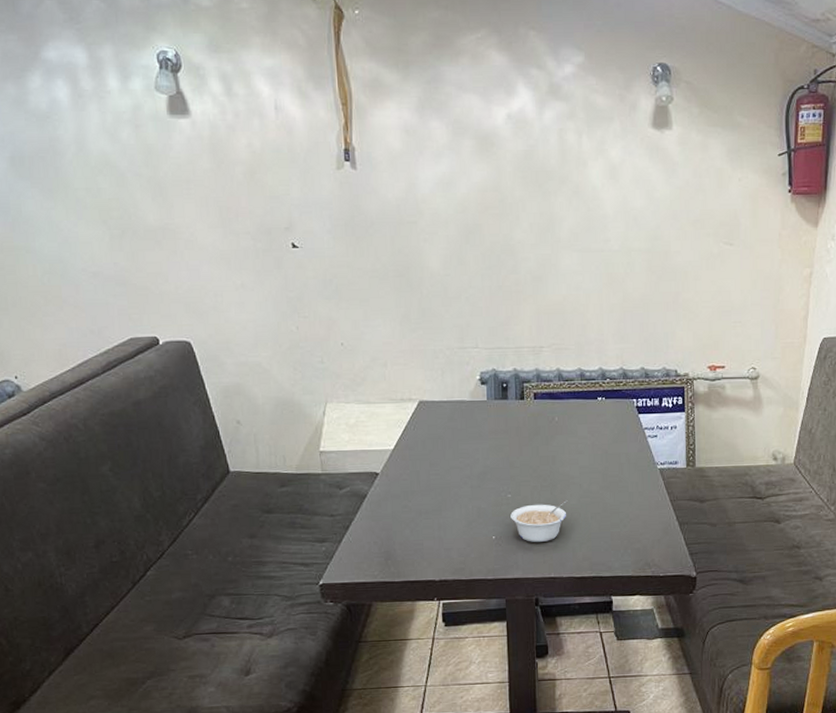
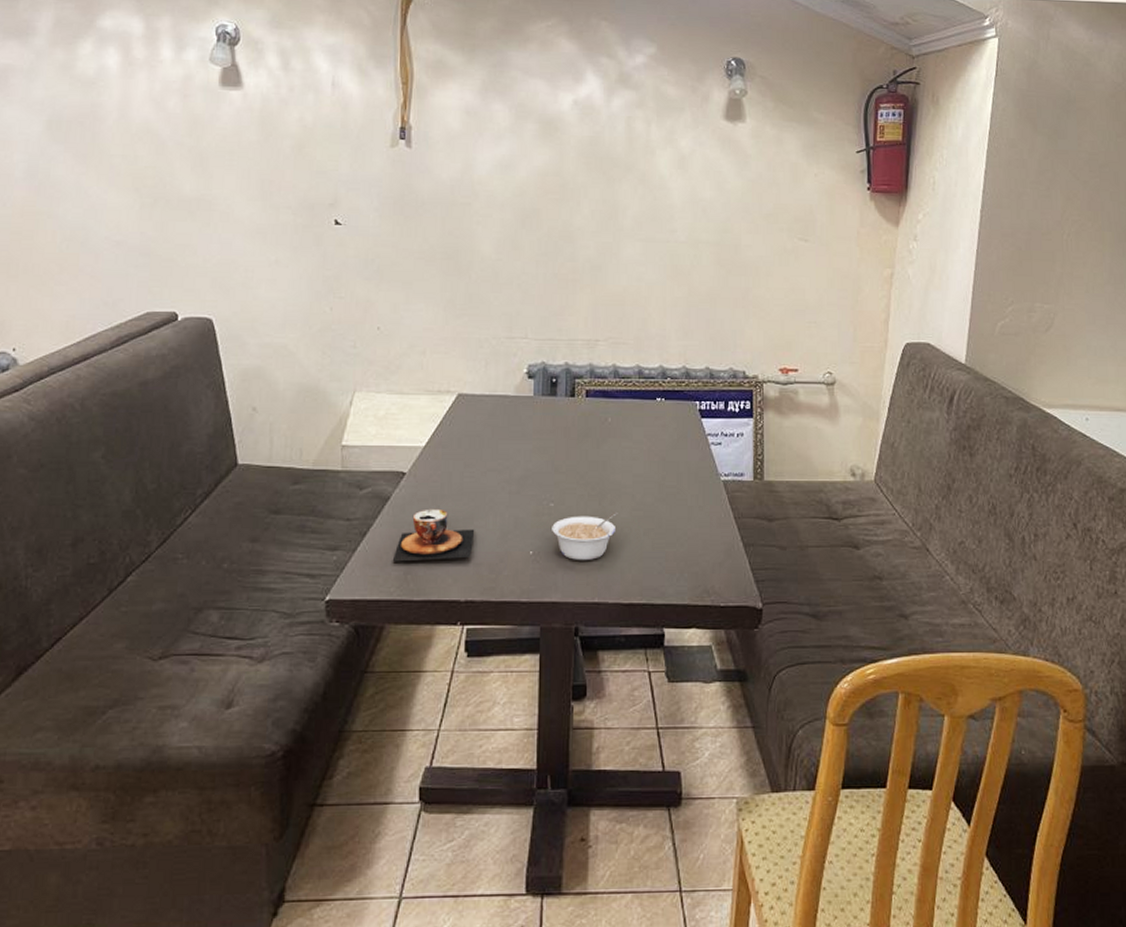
teacup: none [373,503,444,550] -> present [392,508,475,562]

